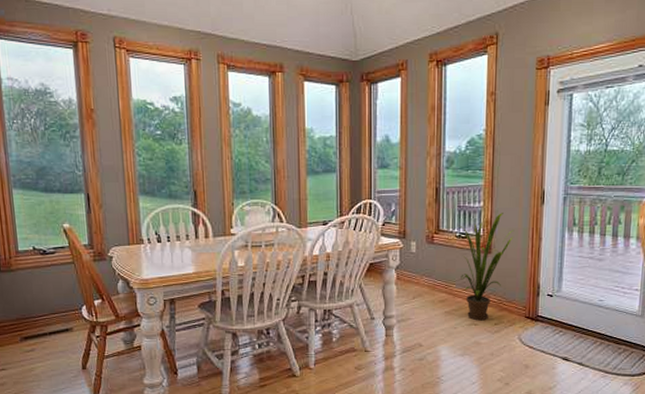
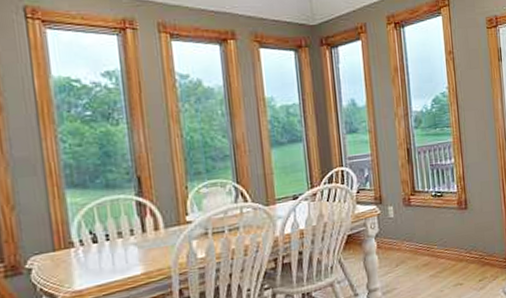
house plant: present [458,213,513,321] -> none [433,167,486,280]

